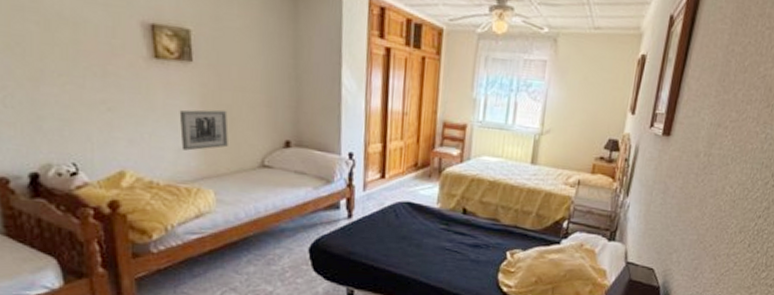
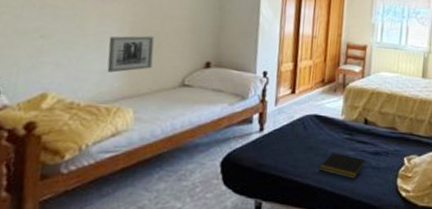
notepad: none [413,243,464,271] -> present [319,152,366,179]

